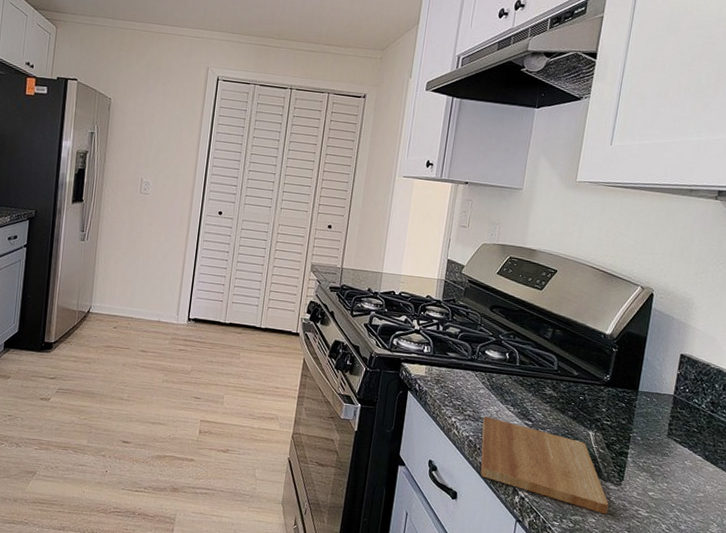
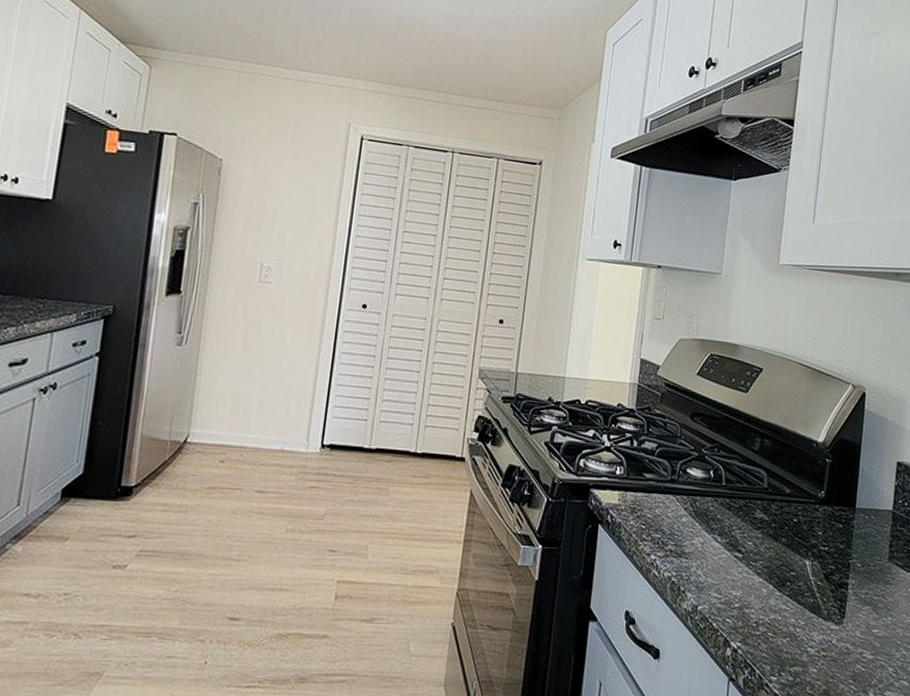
cutting board: present [480,417,609,514] -> none [686,551,831,661]

